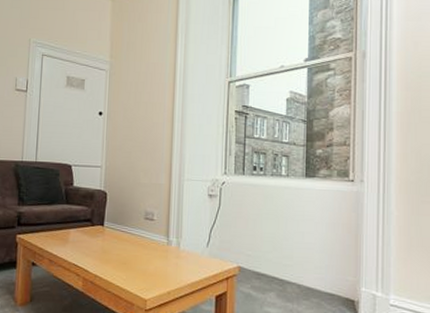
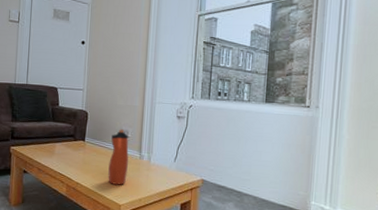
water bottle: none [131,211,155,276] -> present [108,129,129,185]

